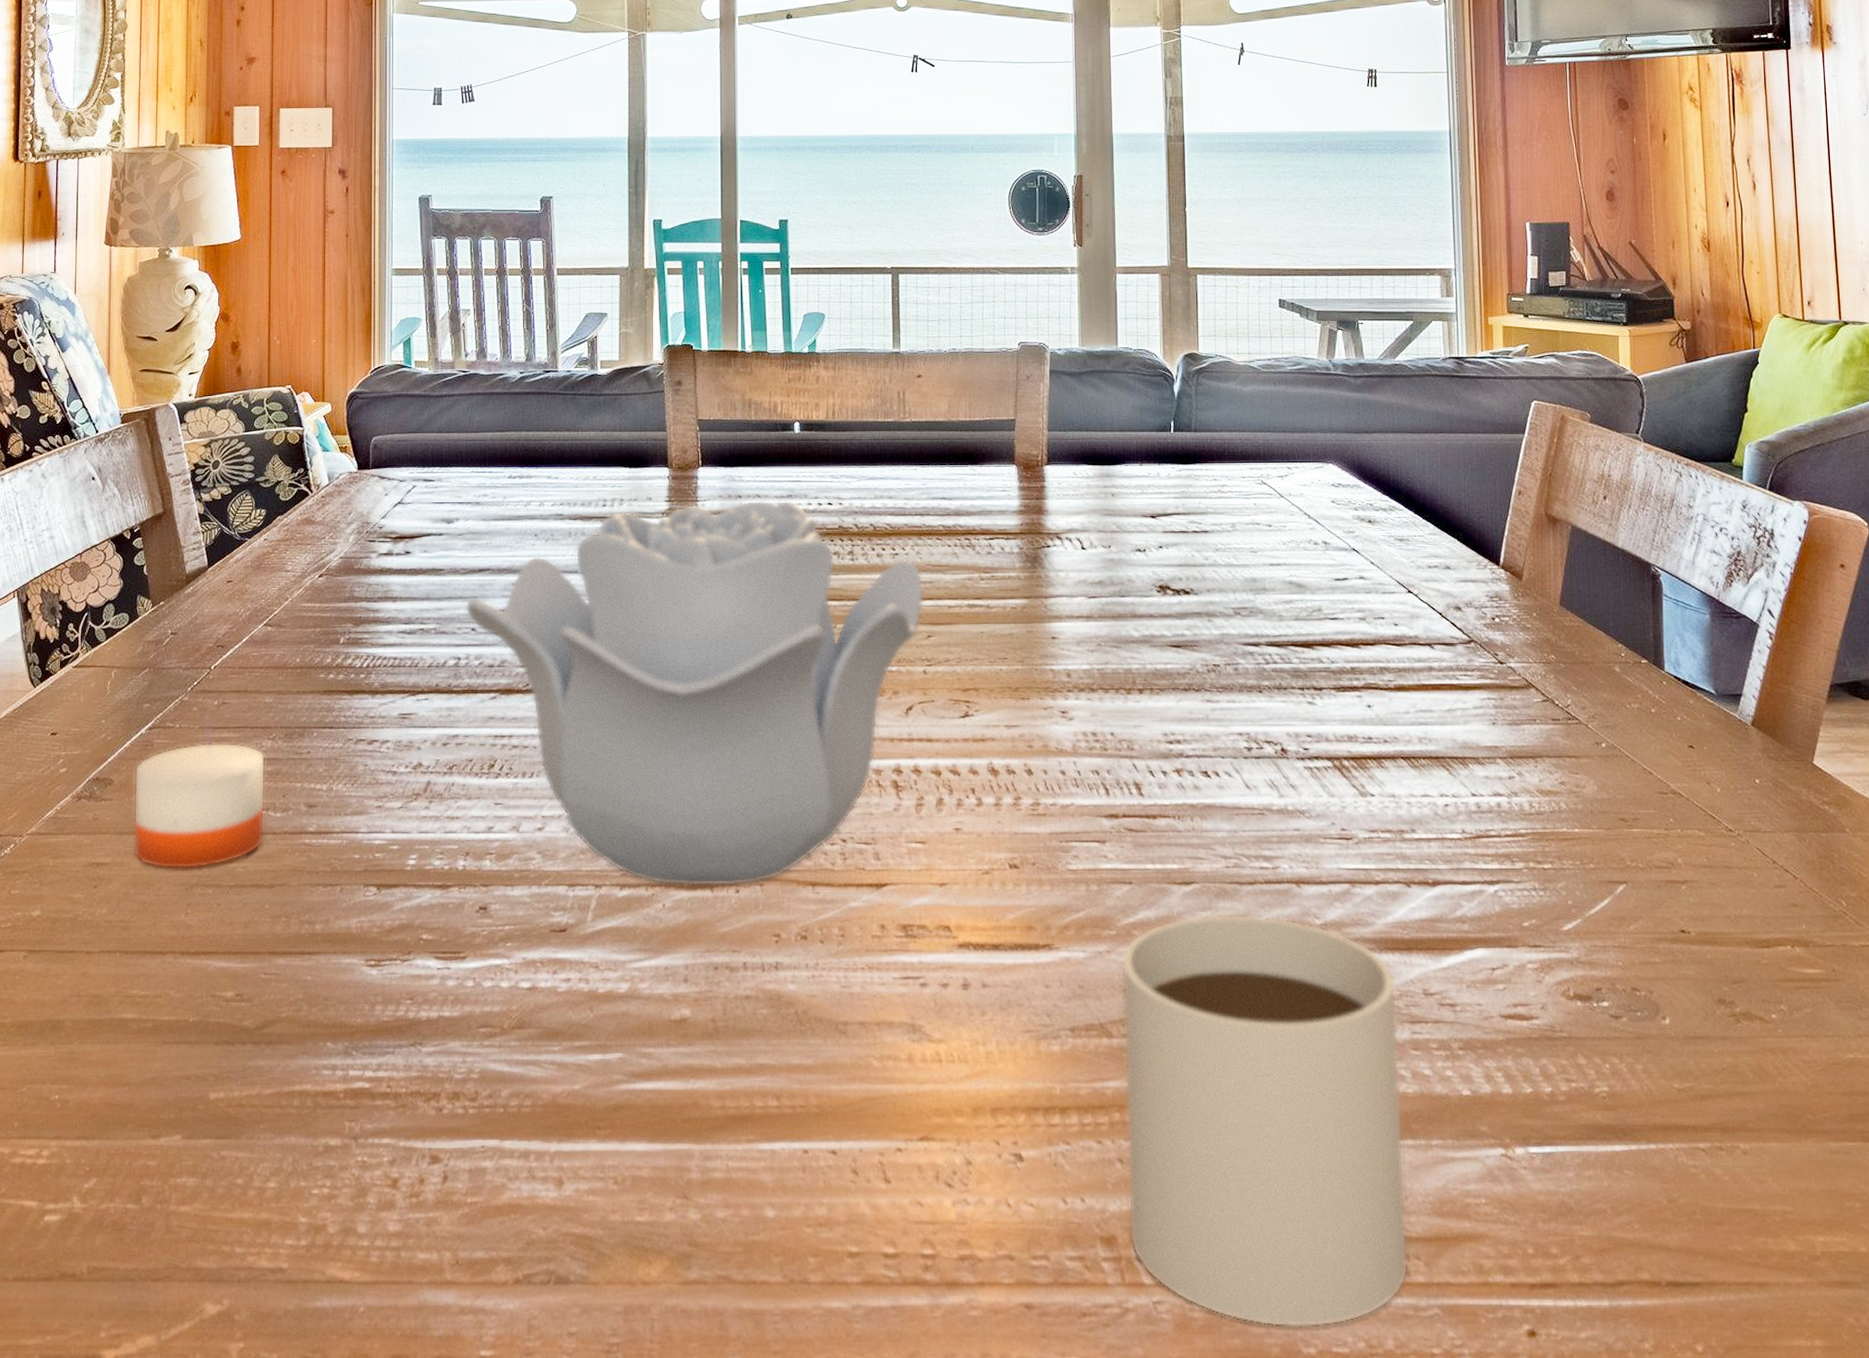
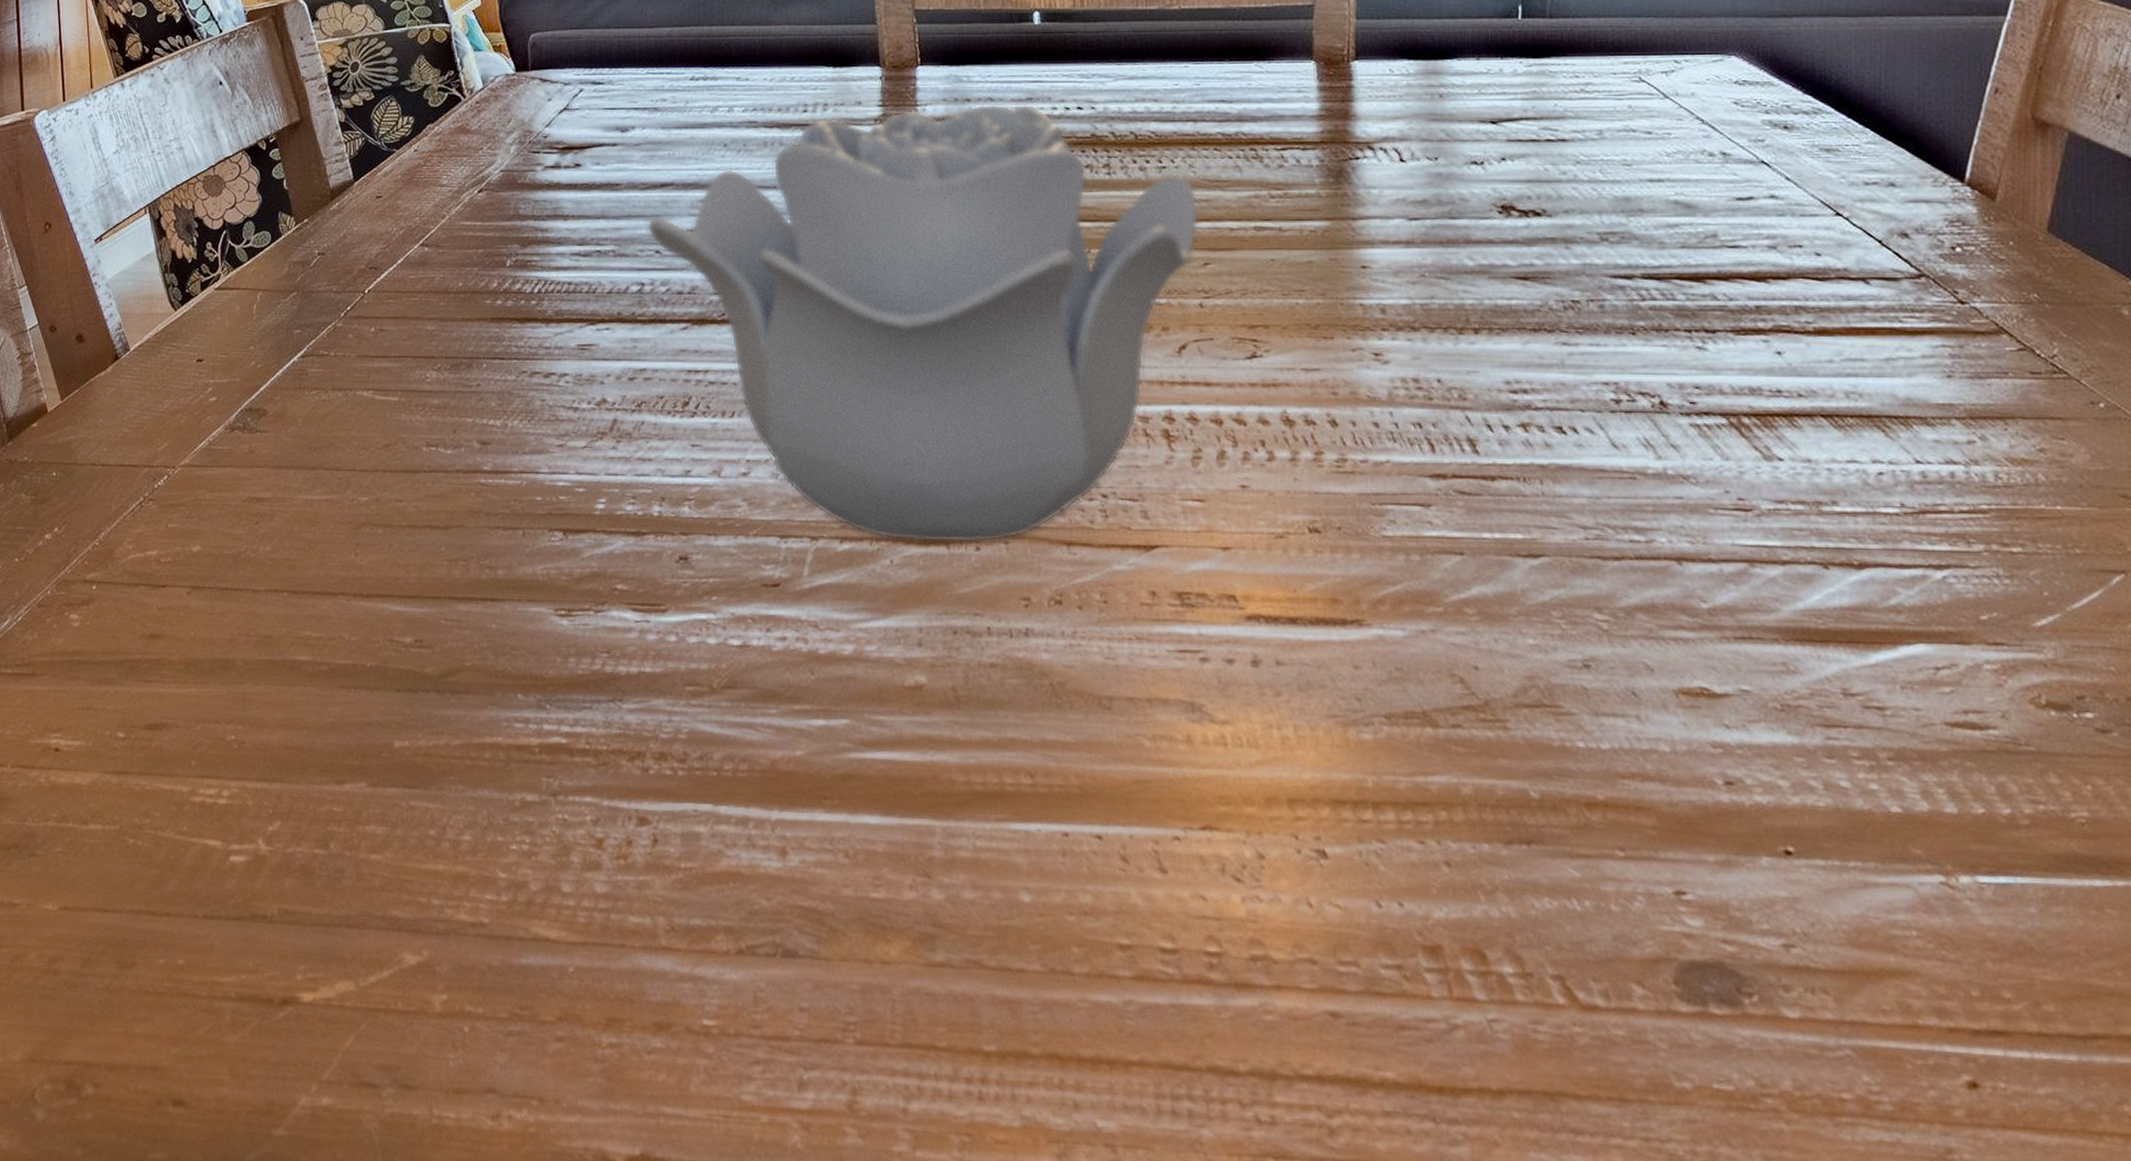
candle: present [133,716,266,869] -> none [289,343,436,507]
mug: present [1121,914,1409,1328] -> none [1449,592,1813,1061]

